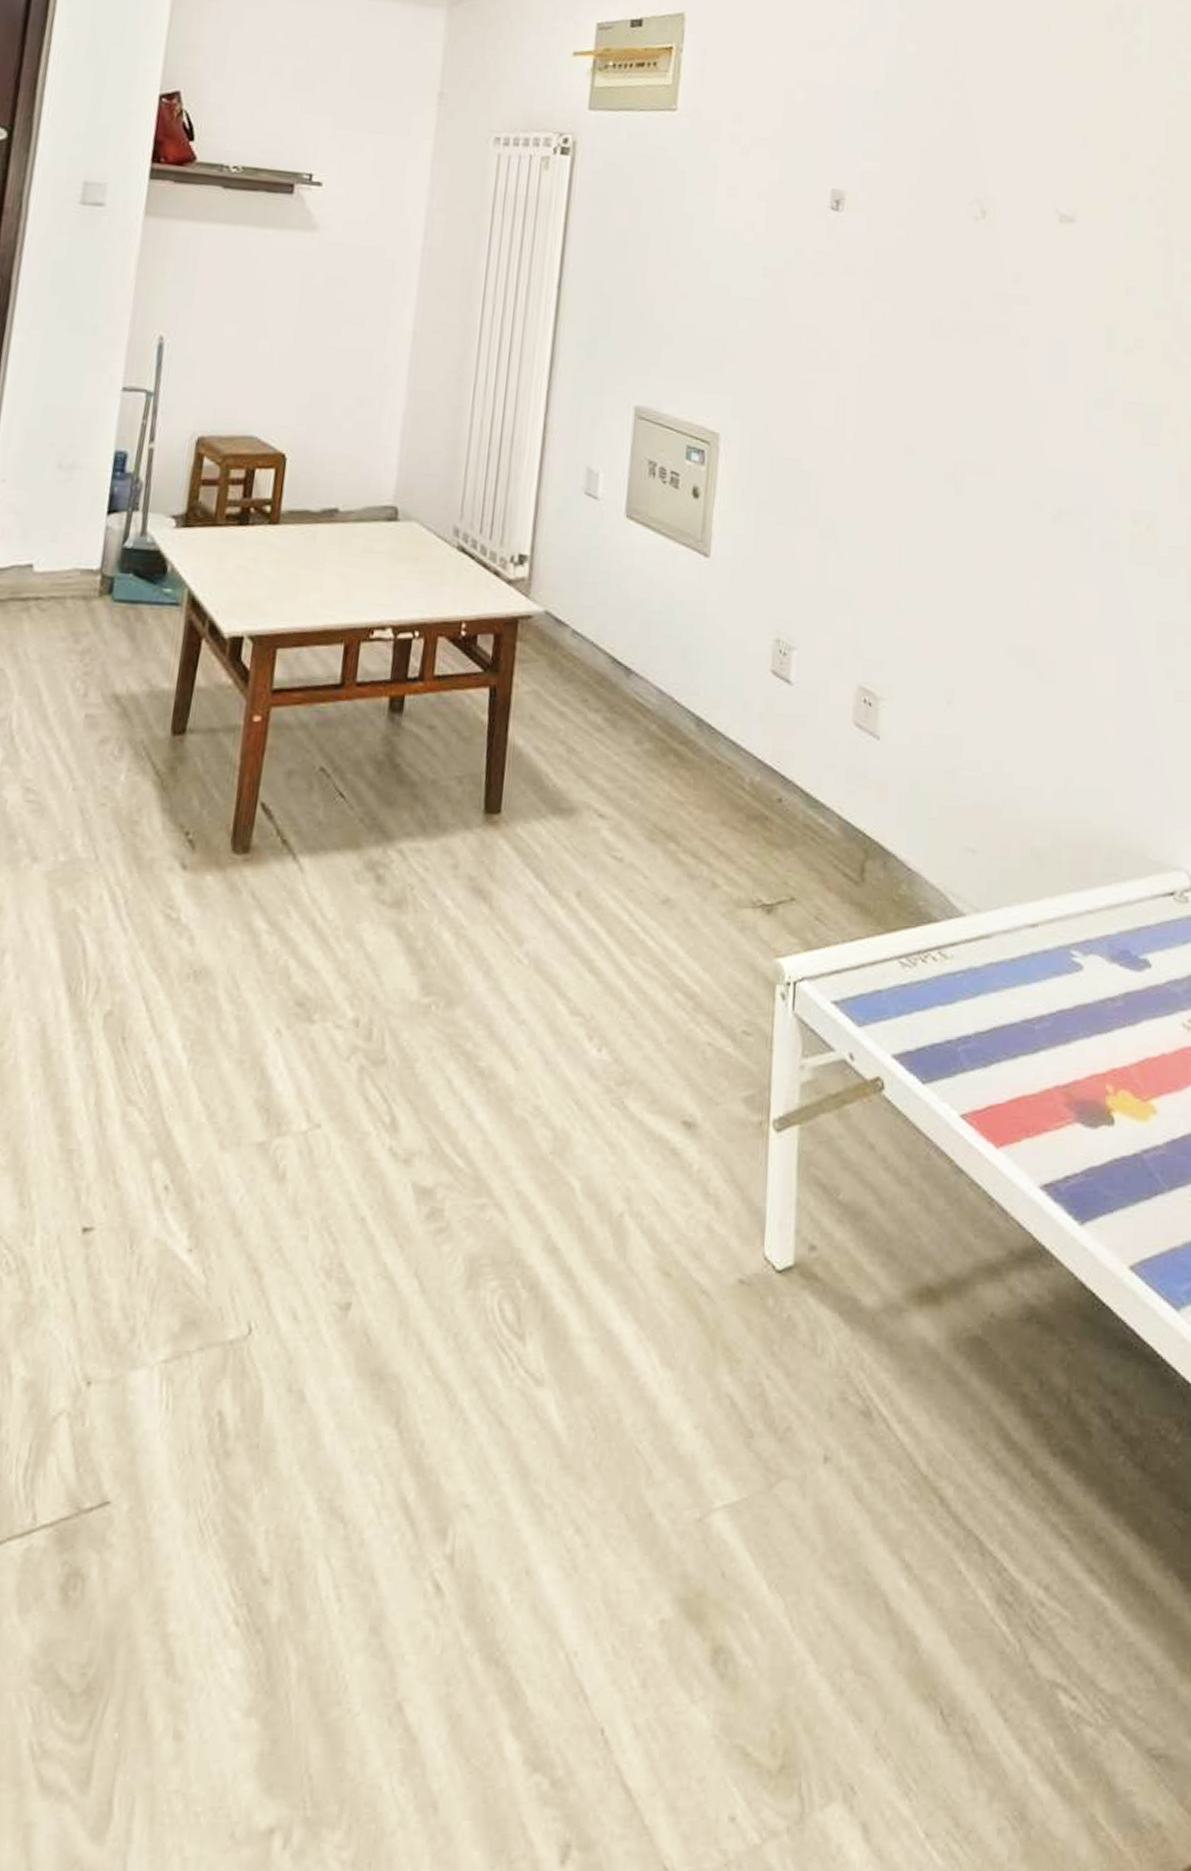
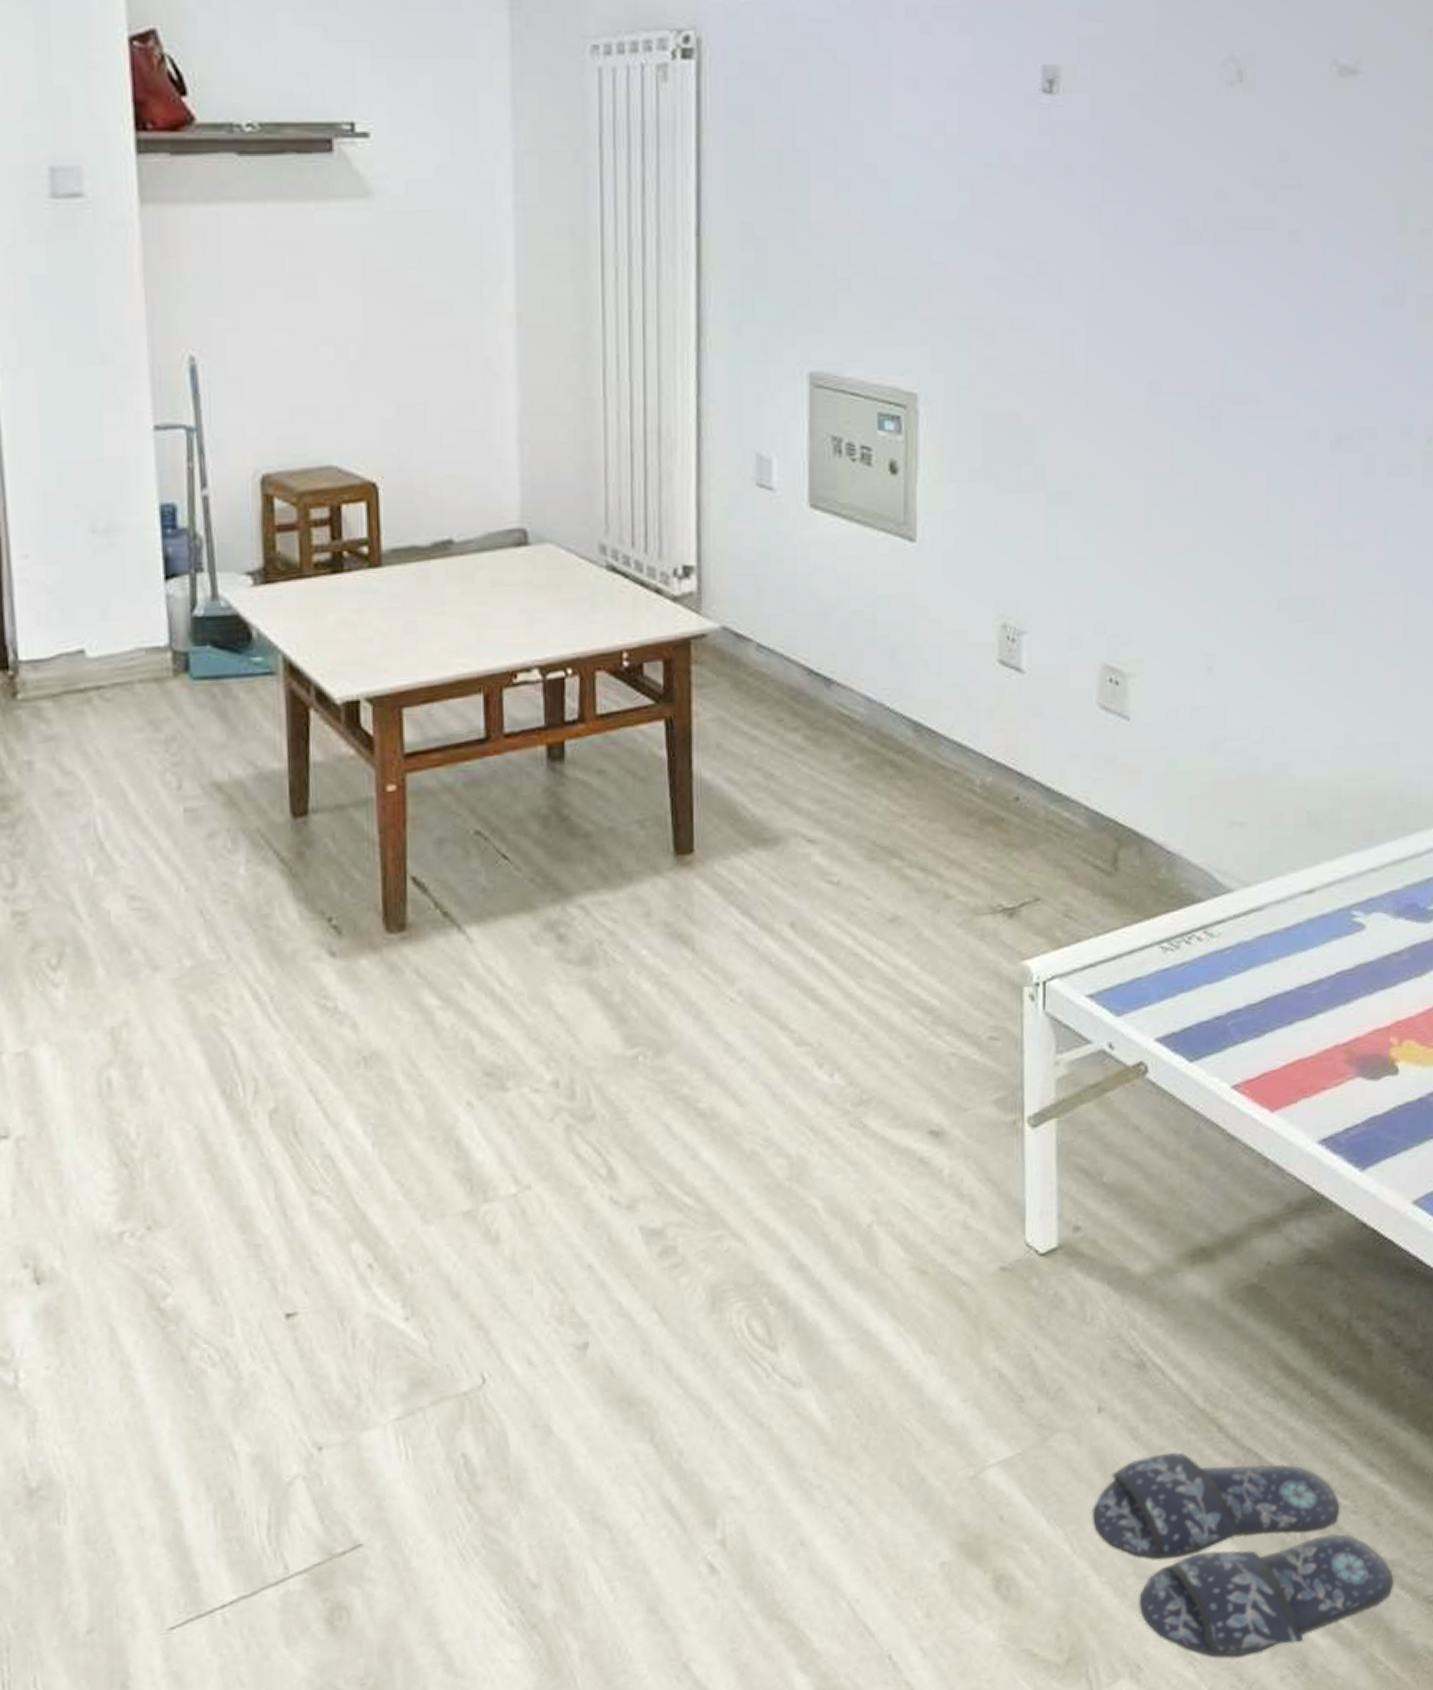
slippers: none [813,1523,1115,1795] -> present [1093,1452,1394,1658]

